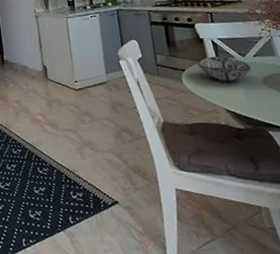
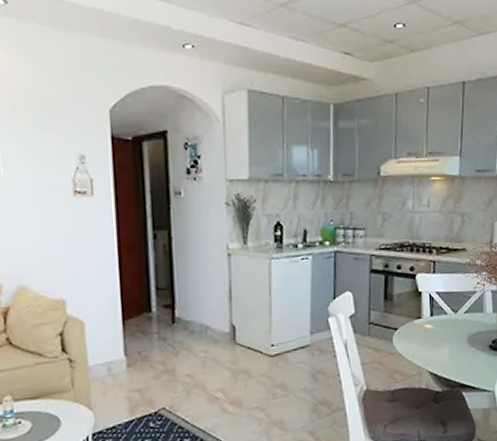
decorative bowl: present [197,55,251,82] -> none [411,312,460,342]

